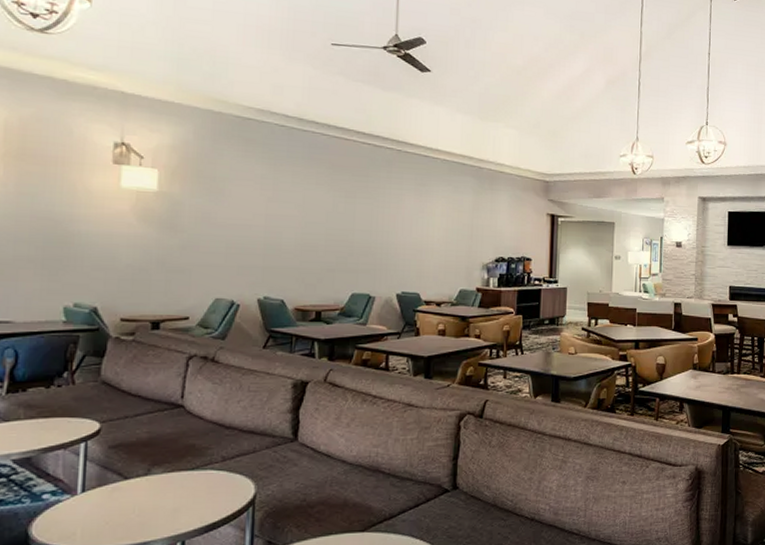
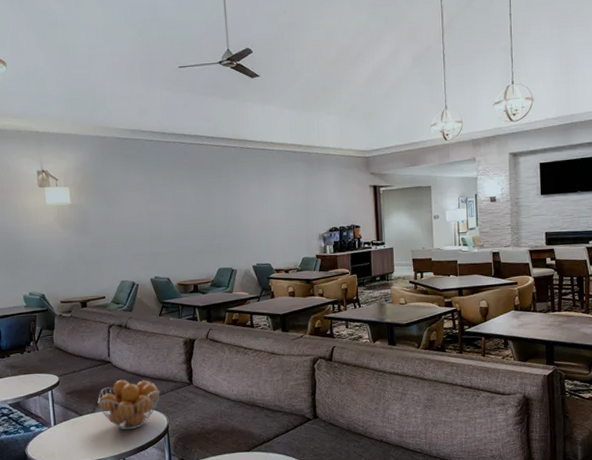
fruit basket: none [155,430,250,501] -> present [97,379,160,430]

